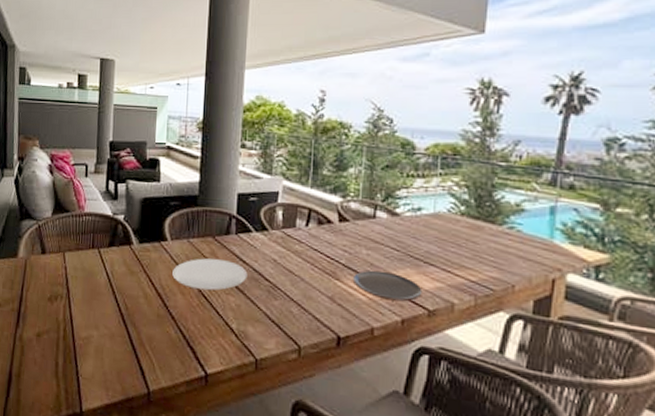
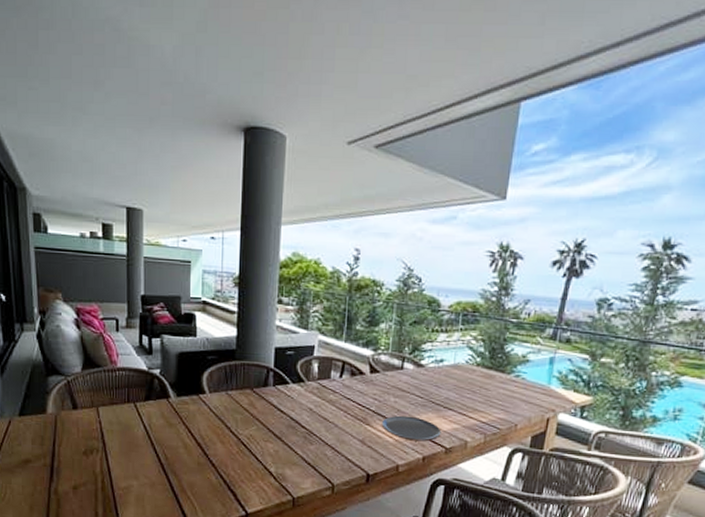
plate: present [172,258,248,291] -> none [212,409,285,439]

